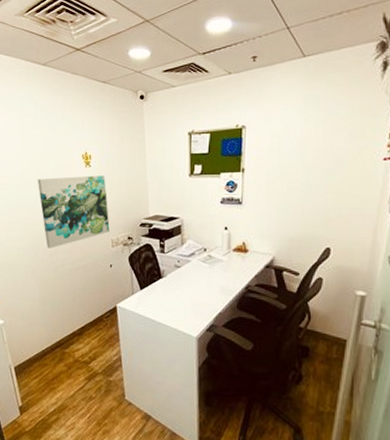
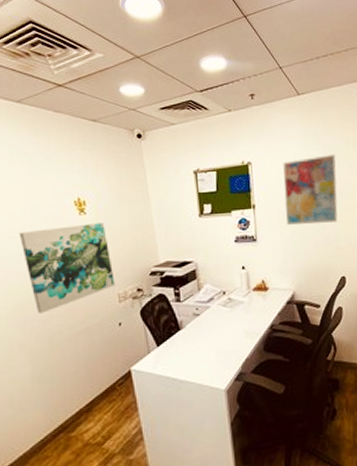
wall art: none [274,120,337,192] -> present [283,154,338,225]

